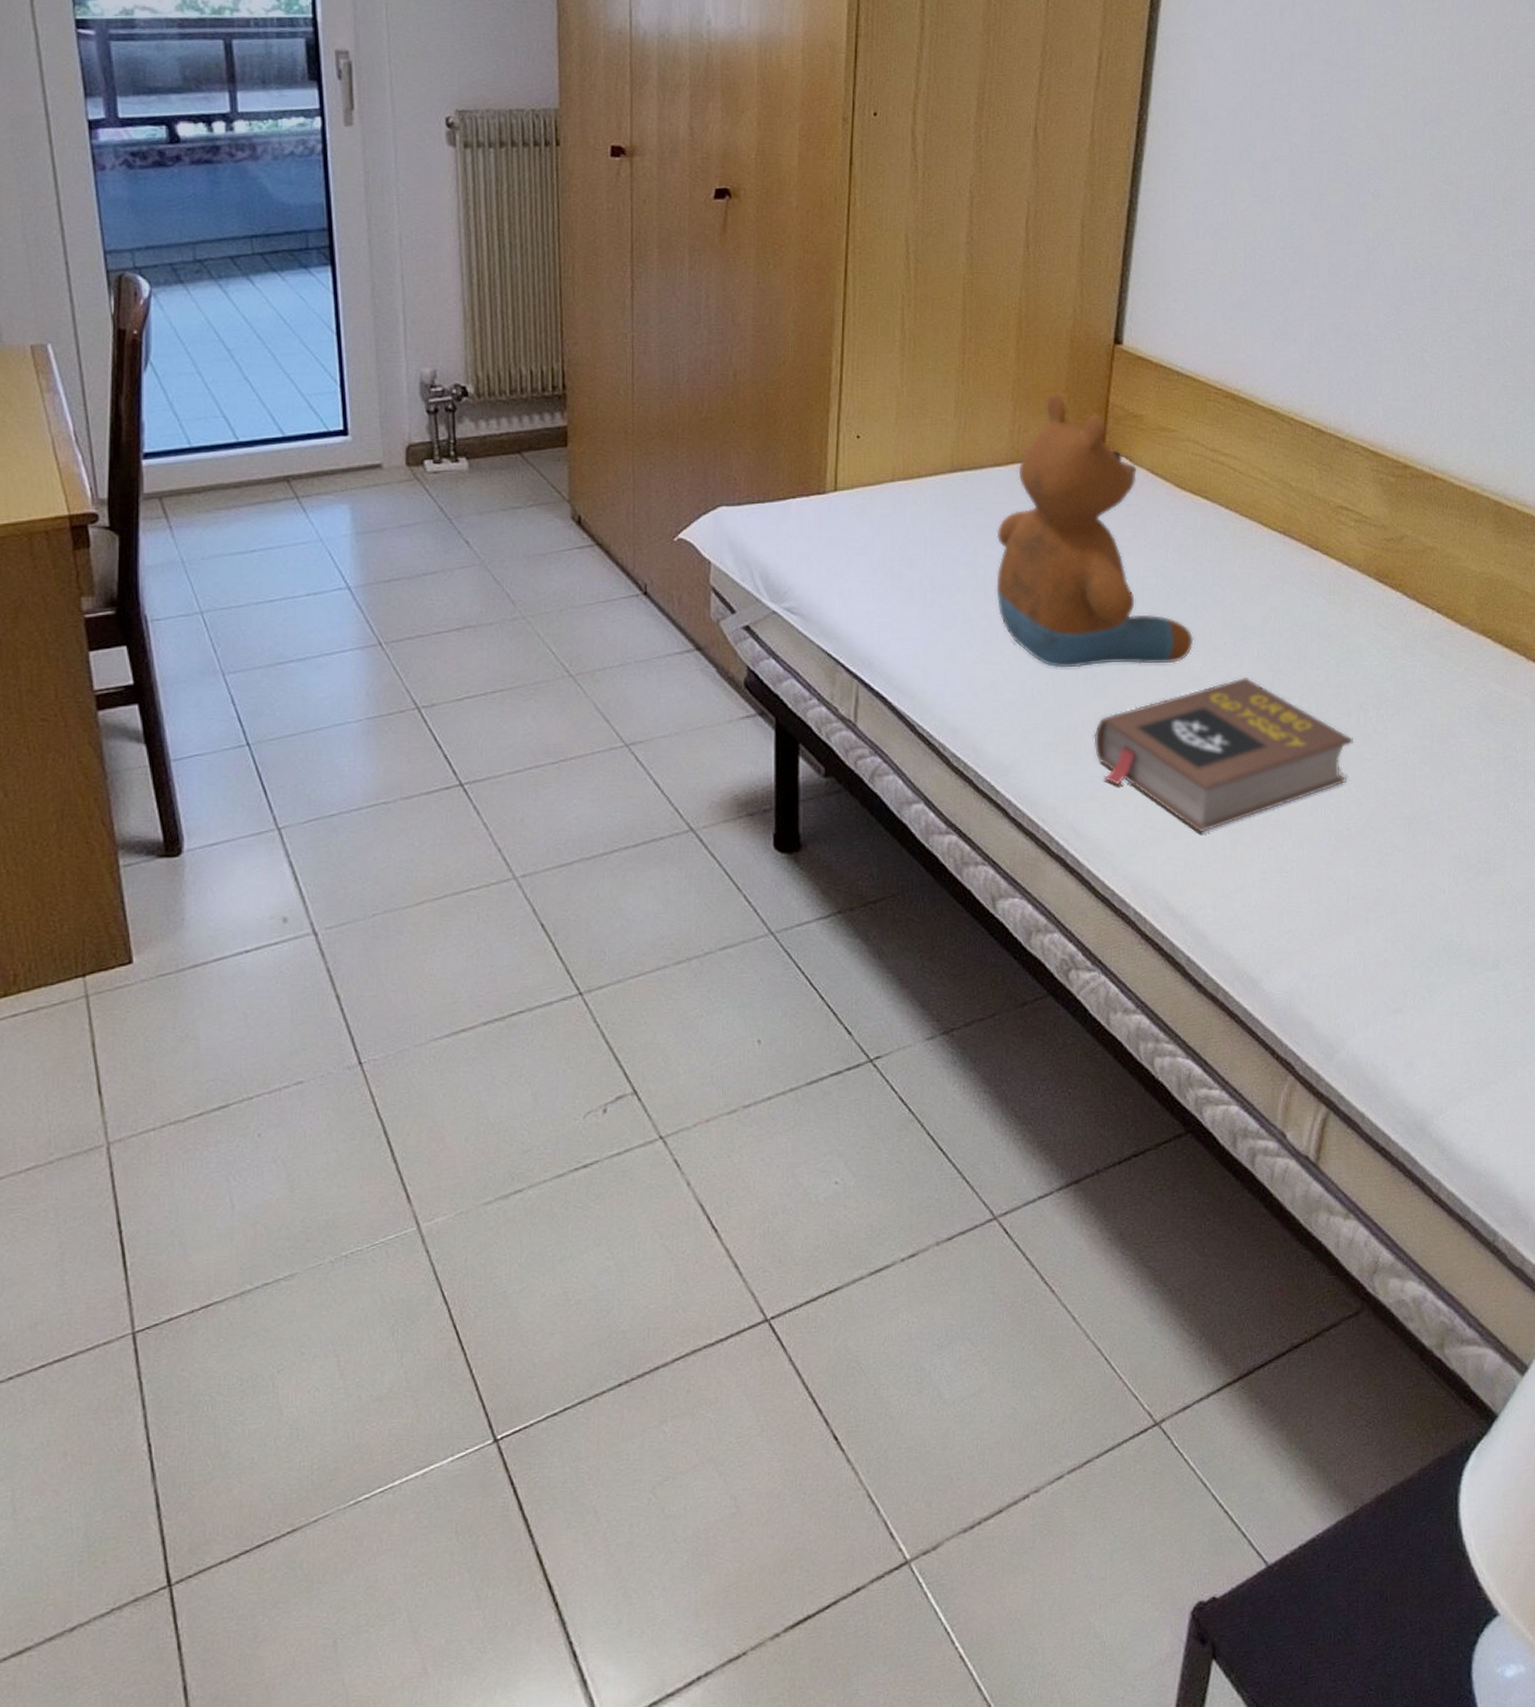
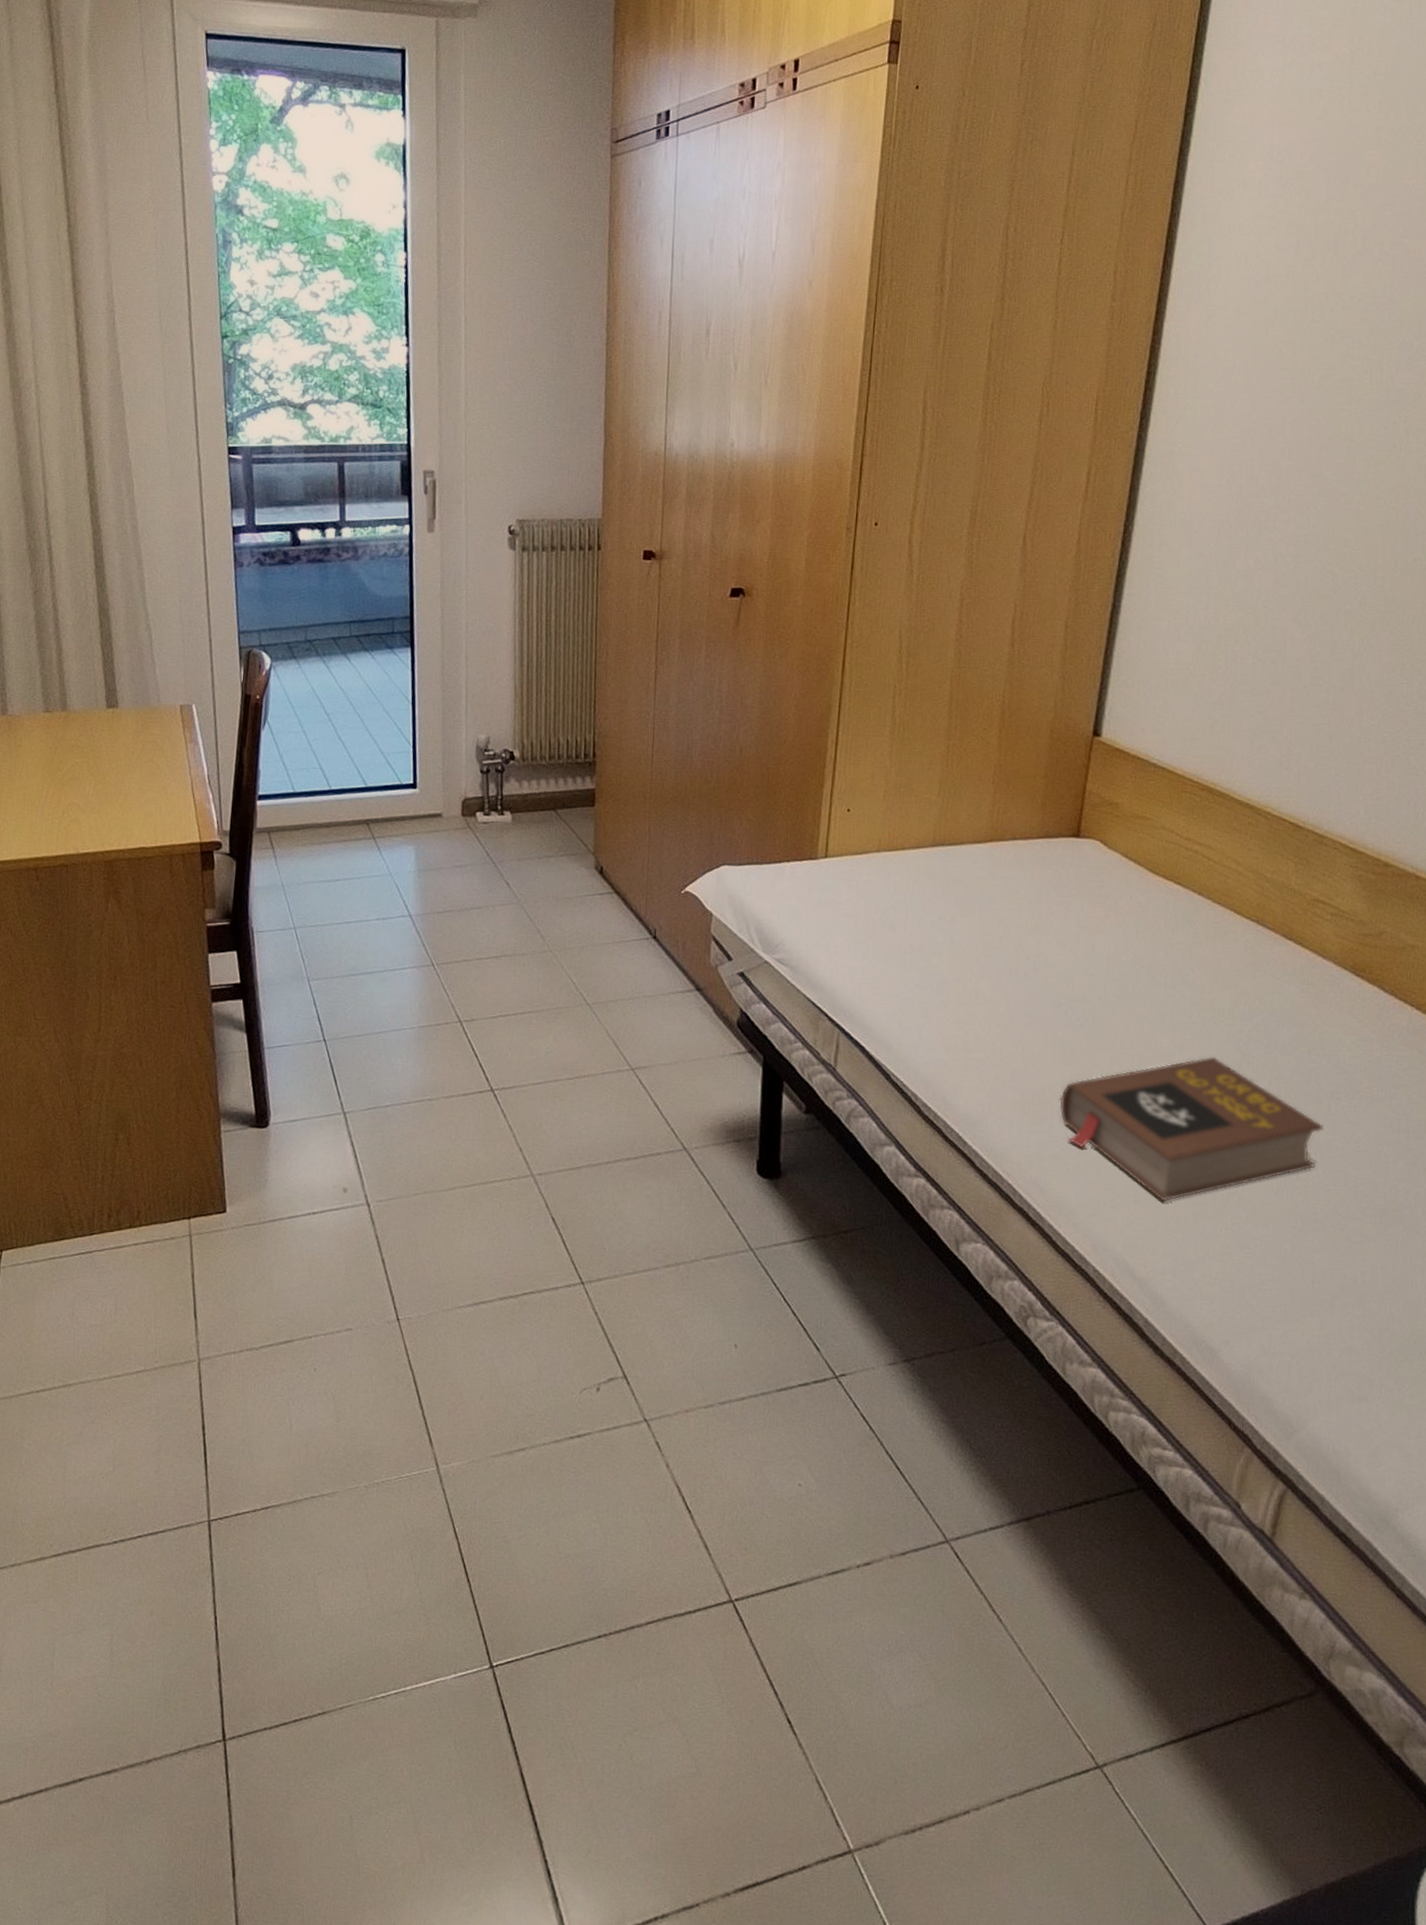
stuffed toy: present [996,392,1194,668] -> none [971,778,1162,1038]

